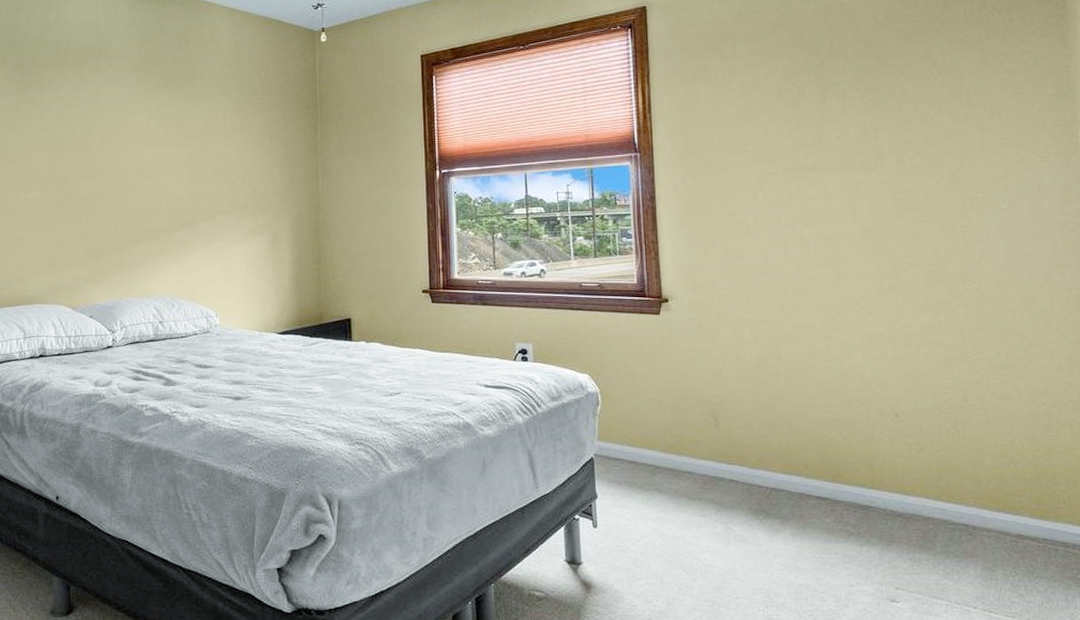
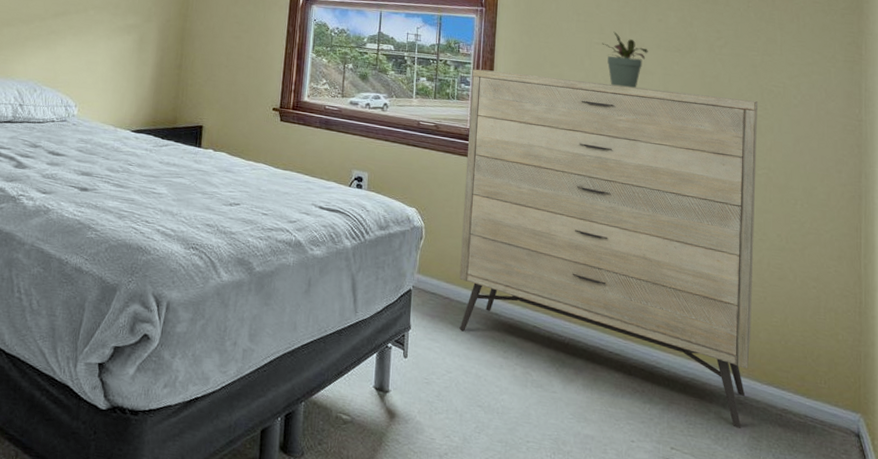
dresser: none [634,211,975,560] -> present [459,69,759,428]
potted plant: none [775,157,829,217] -> present [602,31,648,89]

